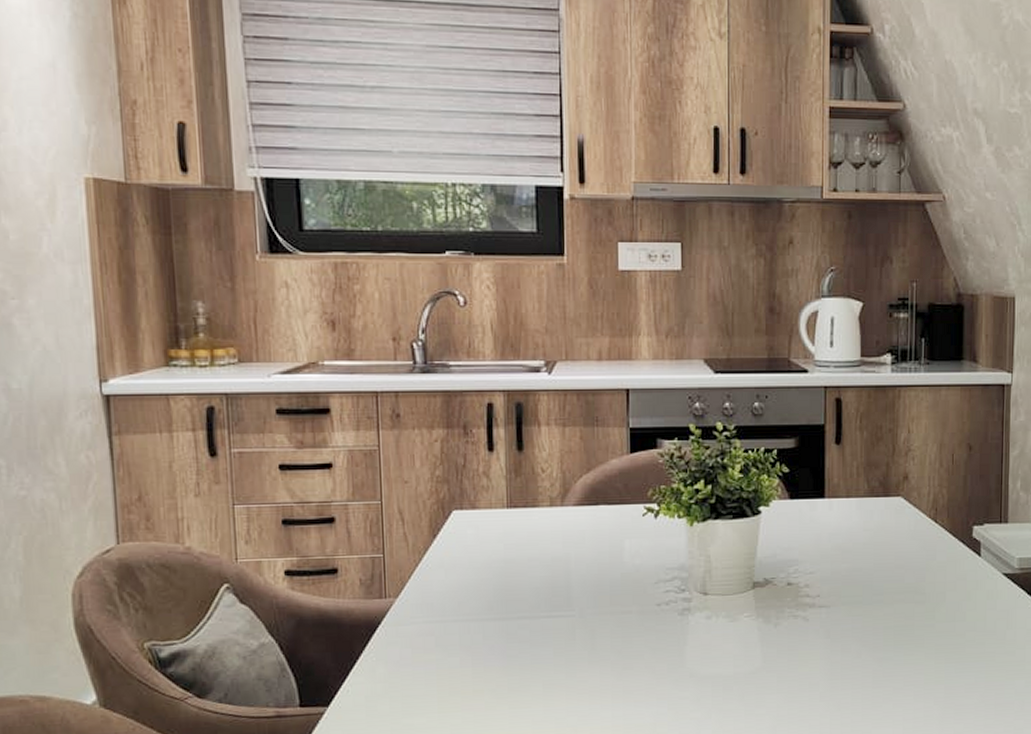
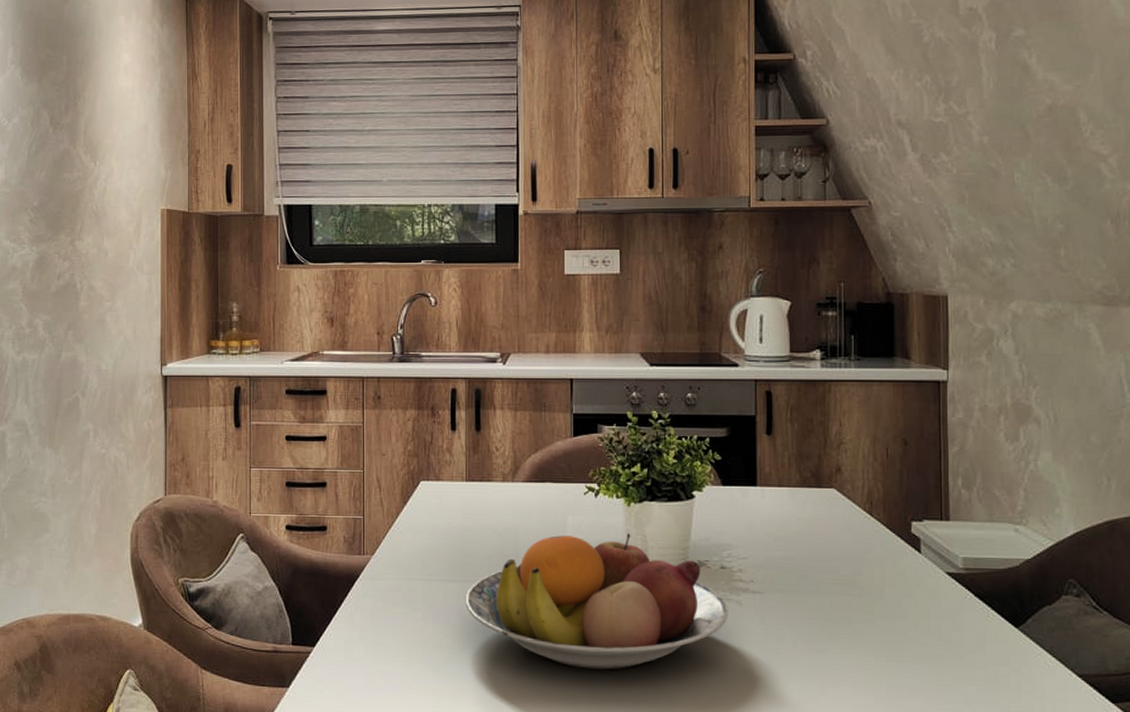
fruit bowl: none [509,555,794,700] -> present [465,533,728,670]

